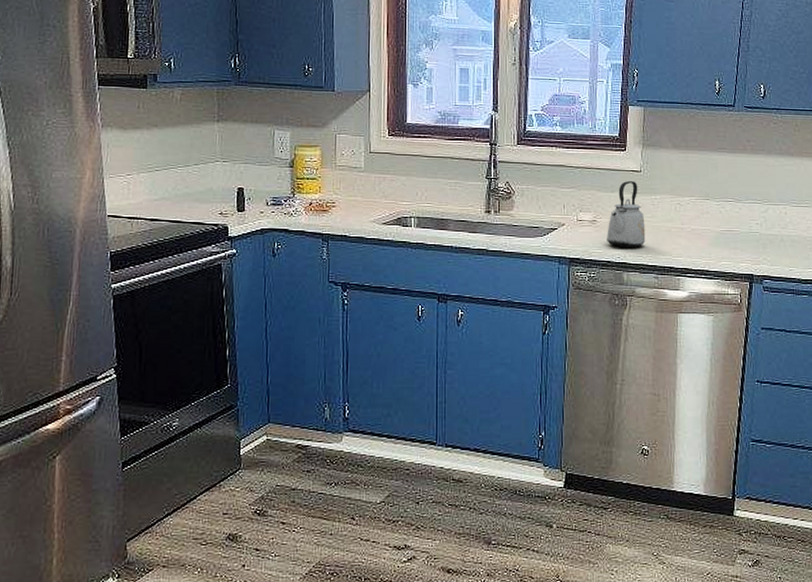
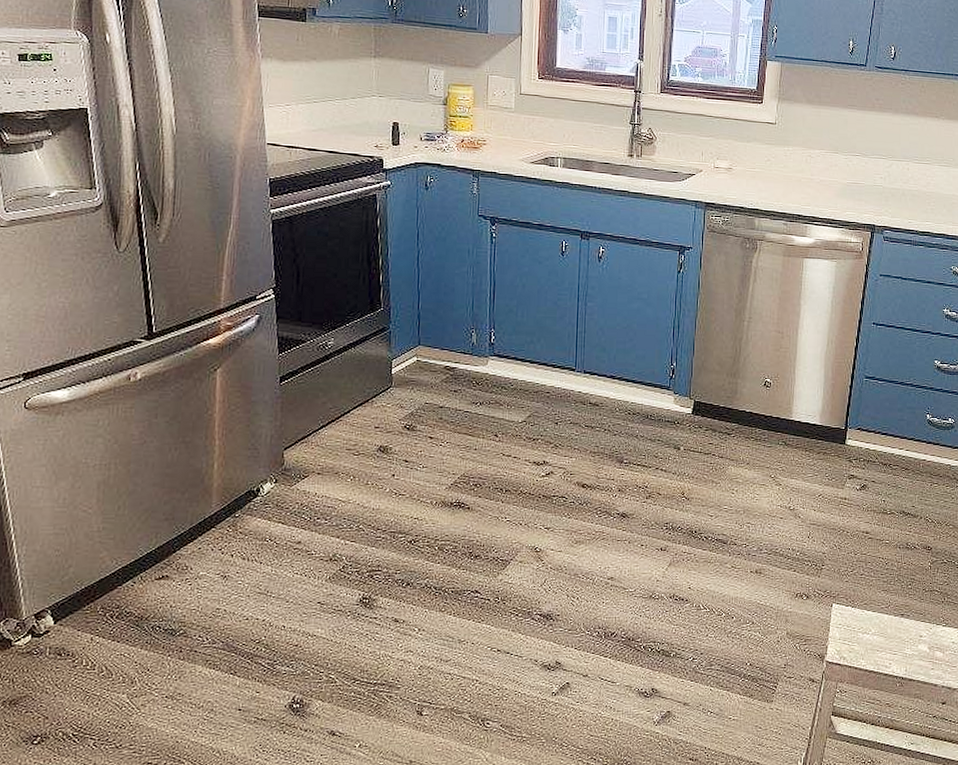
kettle: present [607,181,646,248] -> none [741,132,778,196]

